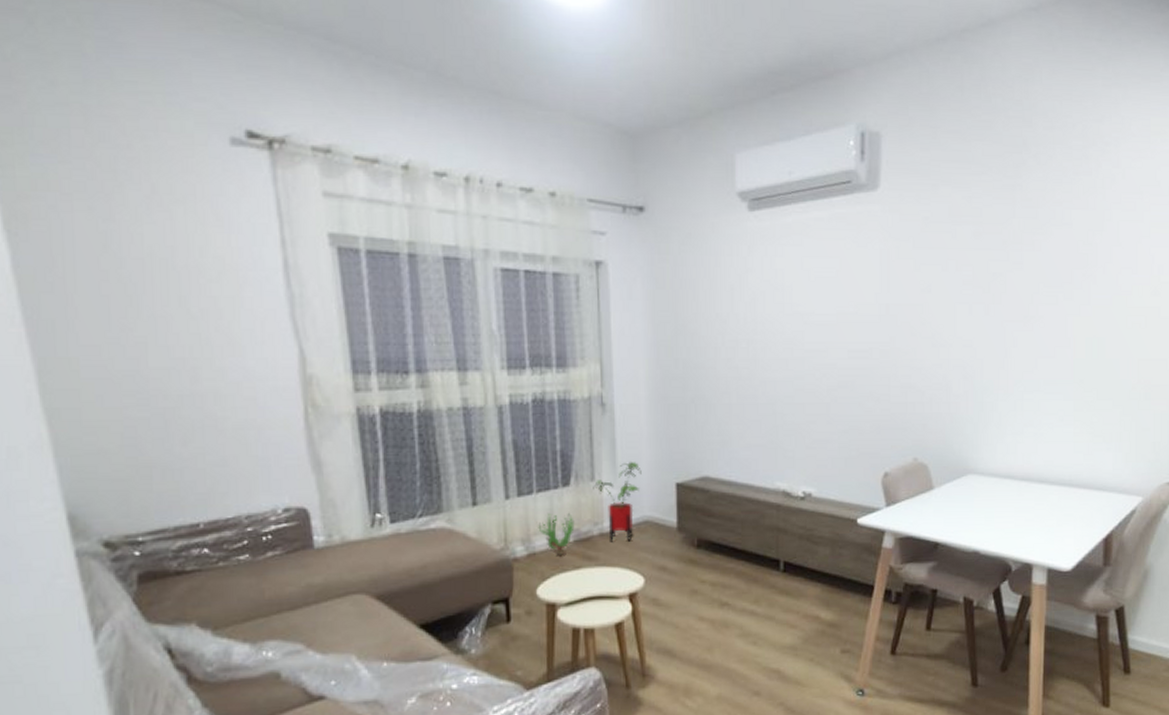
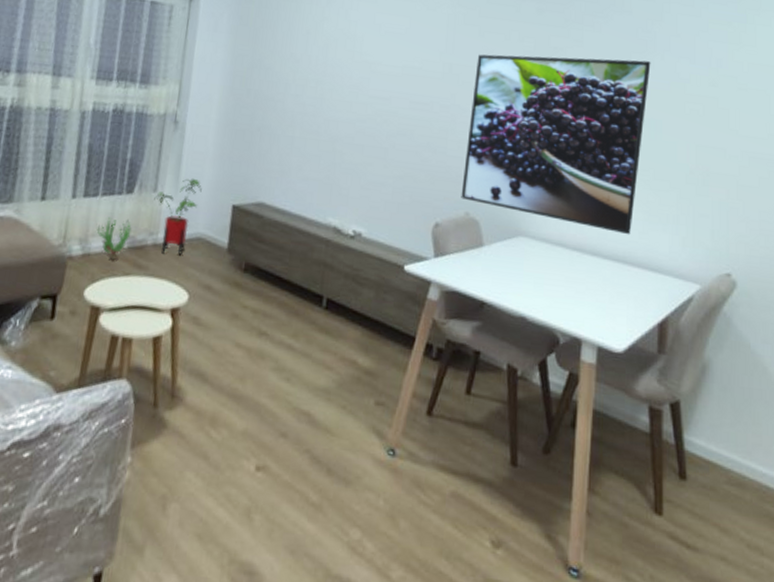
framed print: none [908,276,1093,459] -> present [461,54,651,235]

